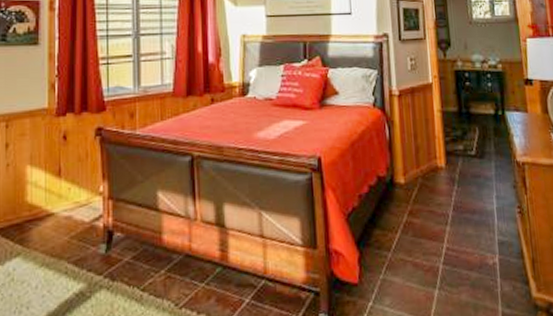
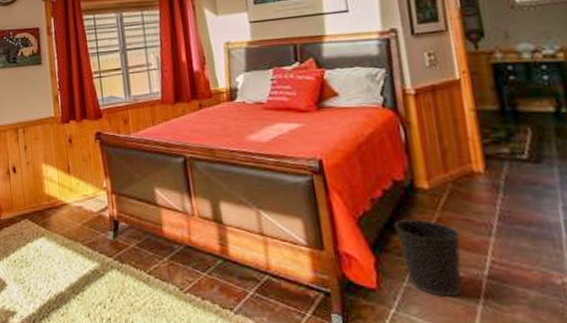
wastebasket: none [376,213,426,285] -> present [393,219,462,297]

